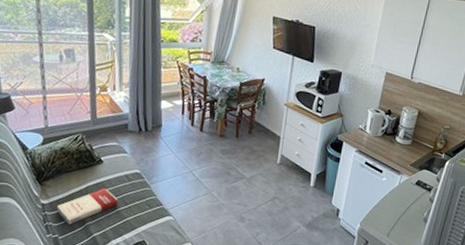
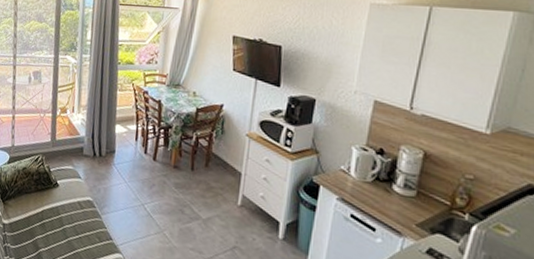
book: present [56,188,119,225] -> none [15,213,70,249]

